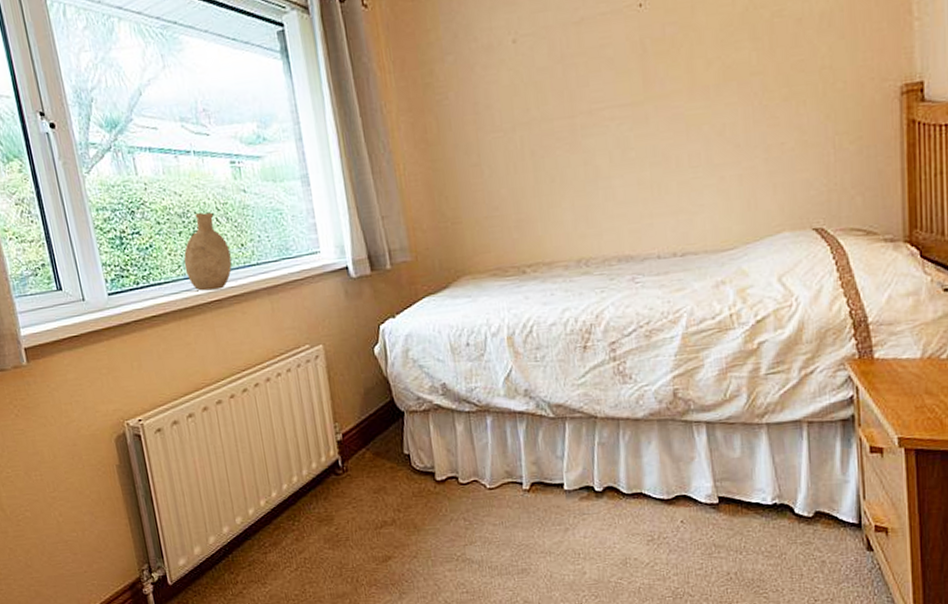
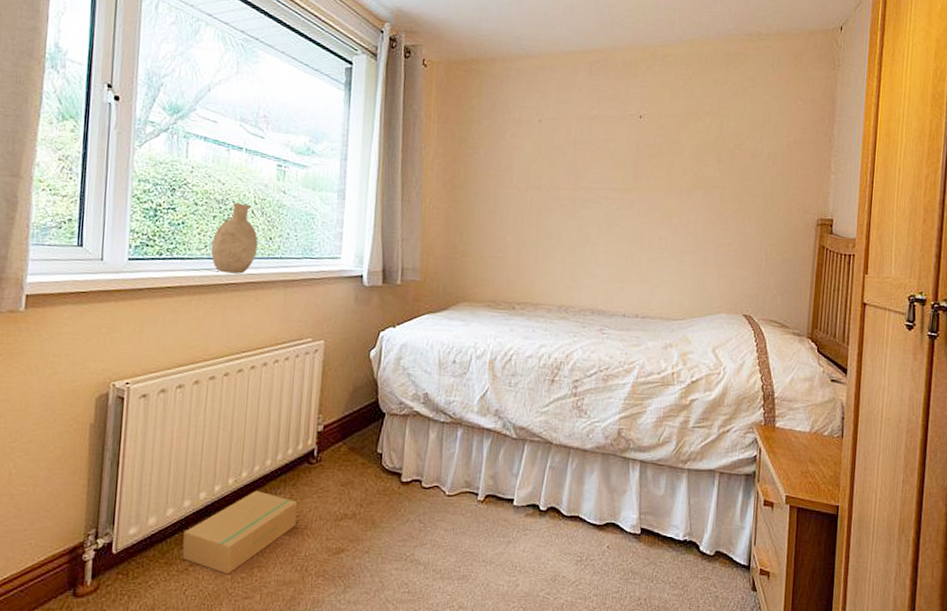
box: none [229,508,337,593] -> present [182,490,298,575]

